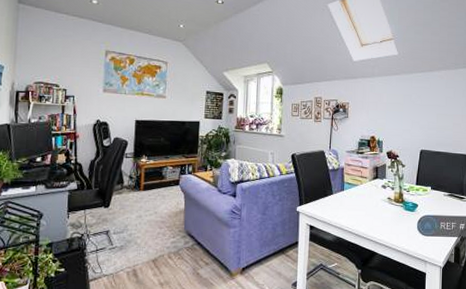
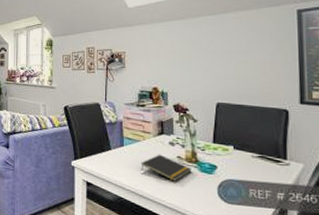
notepad: none [357,196,399,220] -> present [141,154,192,182]

